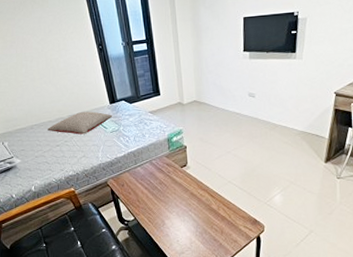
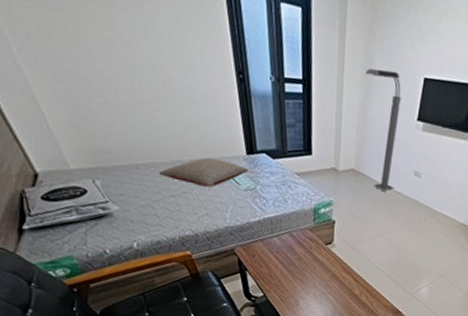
floor lamp: none [195,18,234,115] -> present [366,68,401,192]

